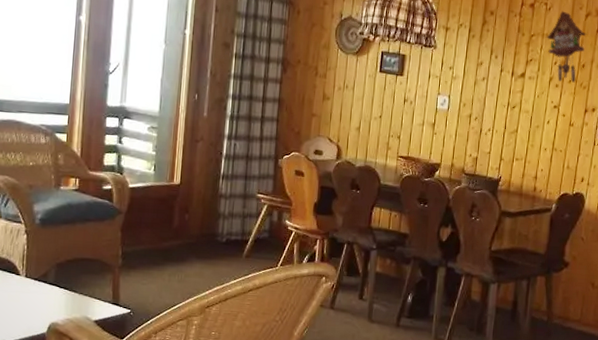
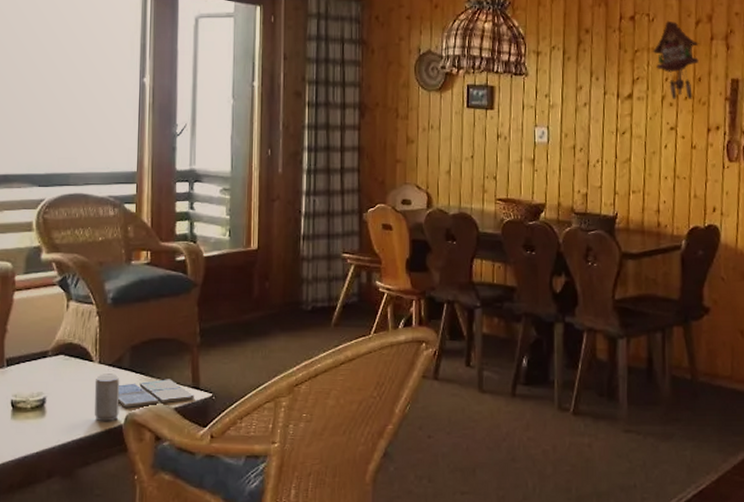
beverage can: none [19,286,45,330] -> present [94,373,120,422]
drink coaster: none [42,294,114,318] -> present [118,379,194,408]

